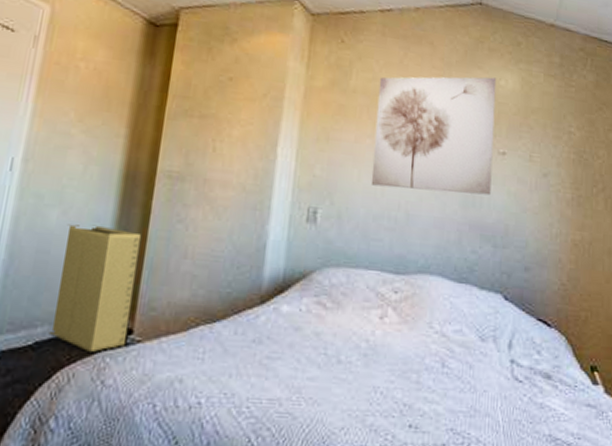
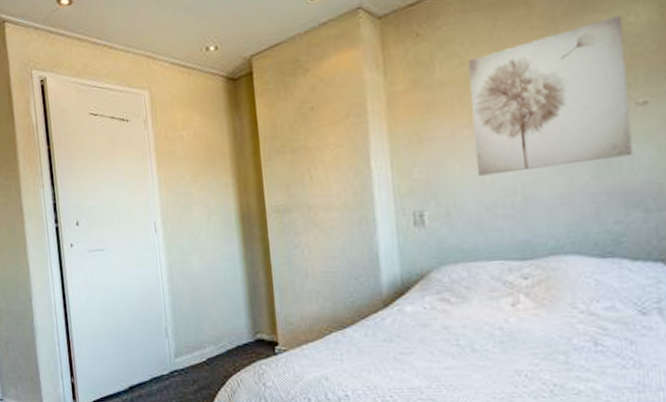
laundry hamper: present [47,224,141,354] -> none [206,262,274,364]

